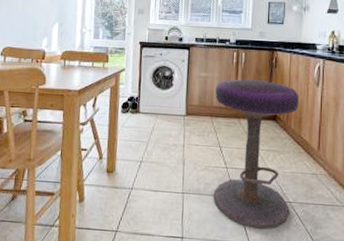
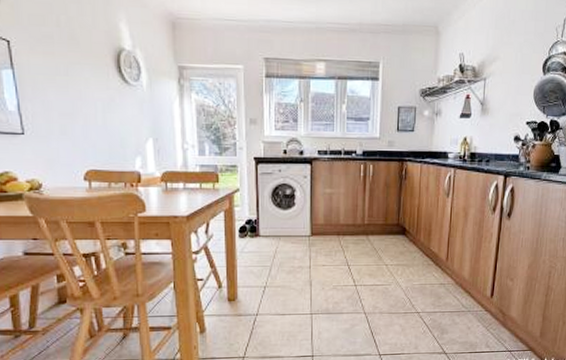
stool: present [213,79,299,230] -> none [342,193,429,341]

